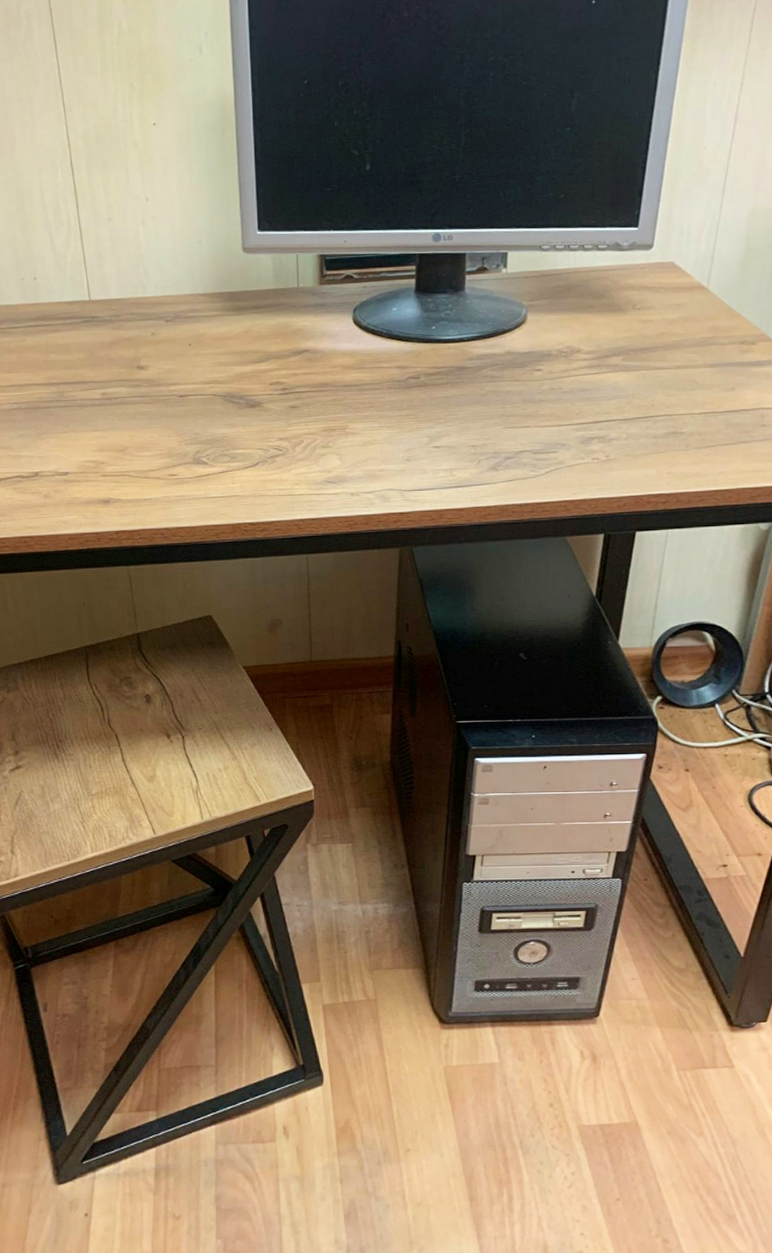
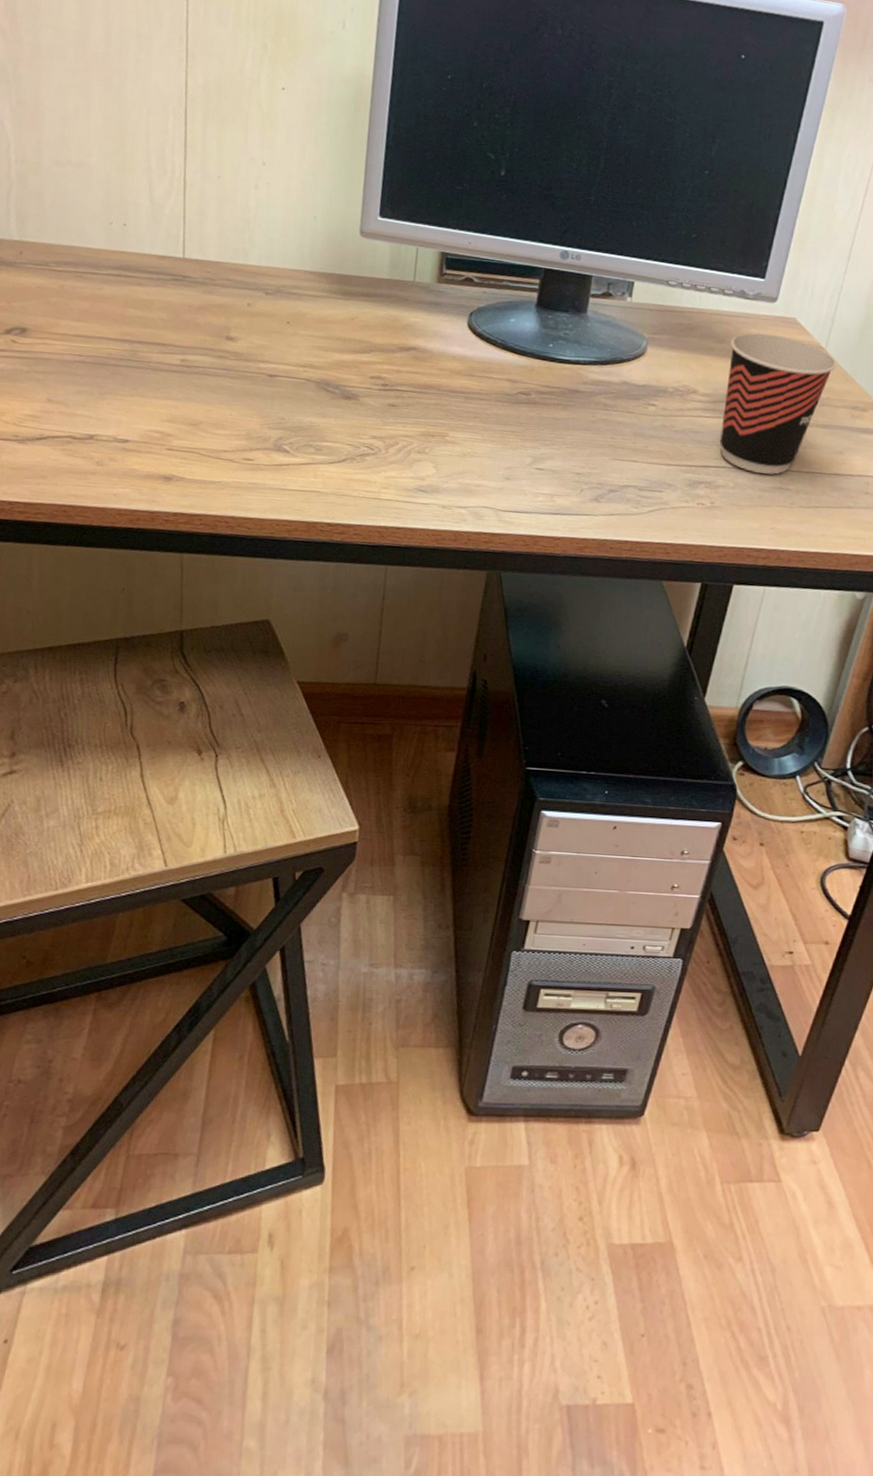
cup: none [608,282,720,421] -> present [720,333,836,475]

